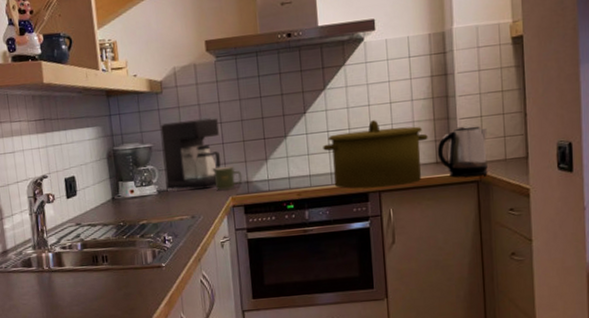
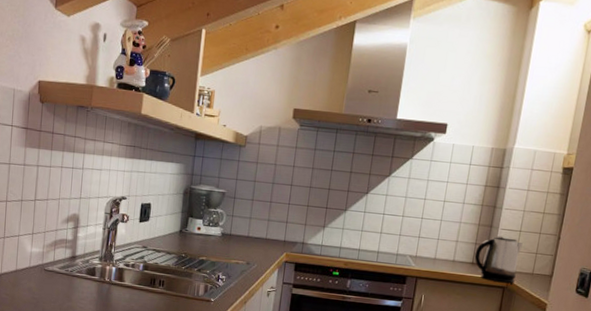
coffee maker: present [160,118,221,190] -> none [230,174,290,241]
mug: present [213,166,243,191] -> none [274,224,300,247]
cooking pot: present [323,120,428,189] -> none [376,213,470,277]

